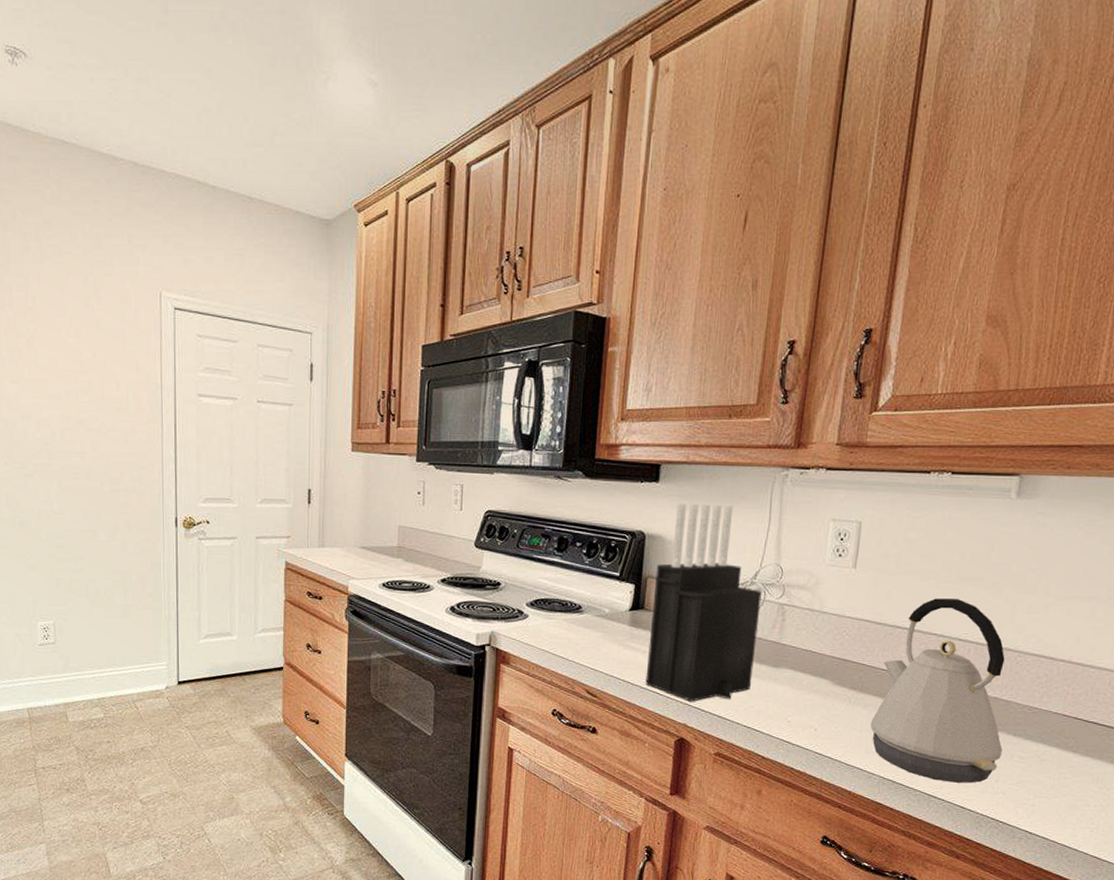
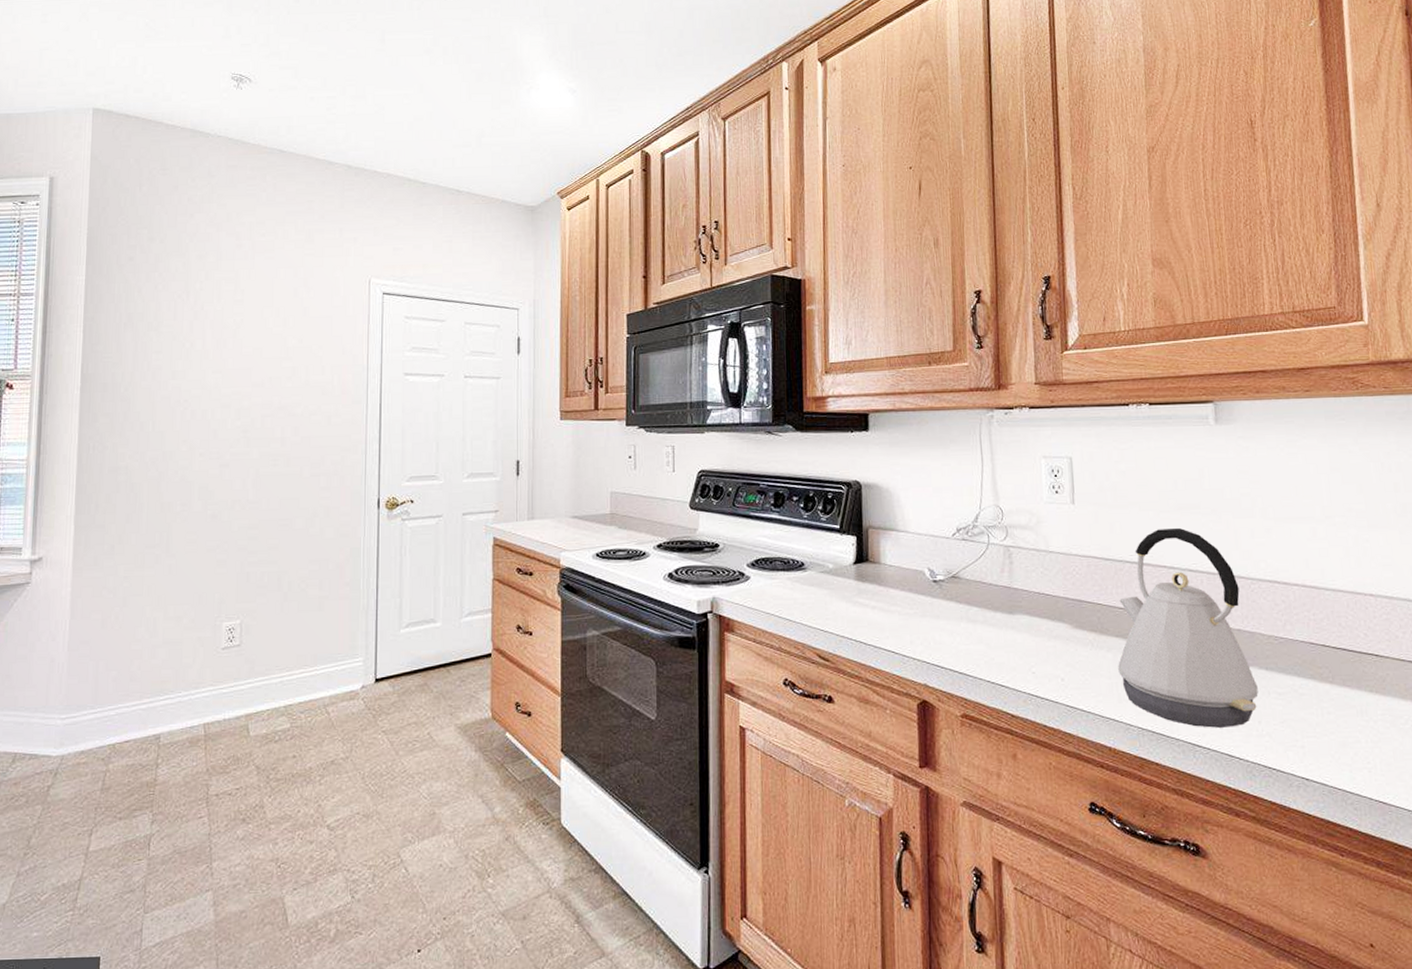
knife block: present [645,503,762,702] -> none [876,448,989,659]

